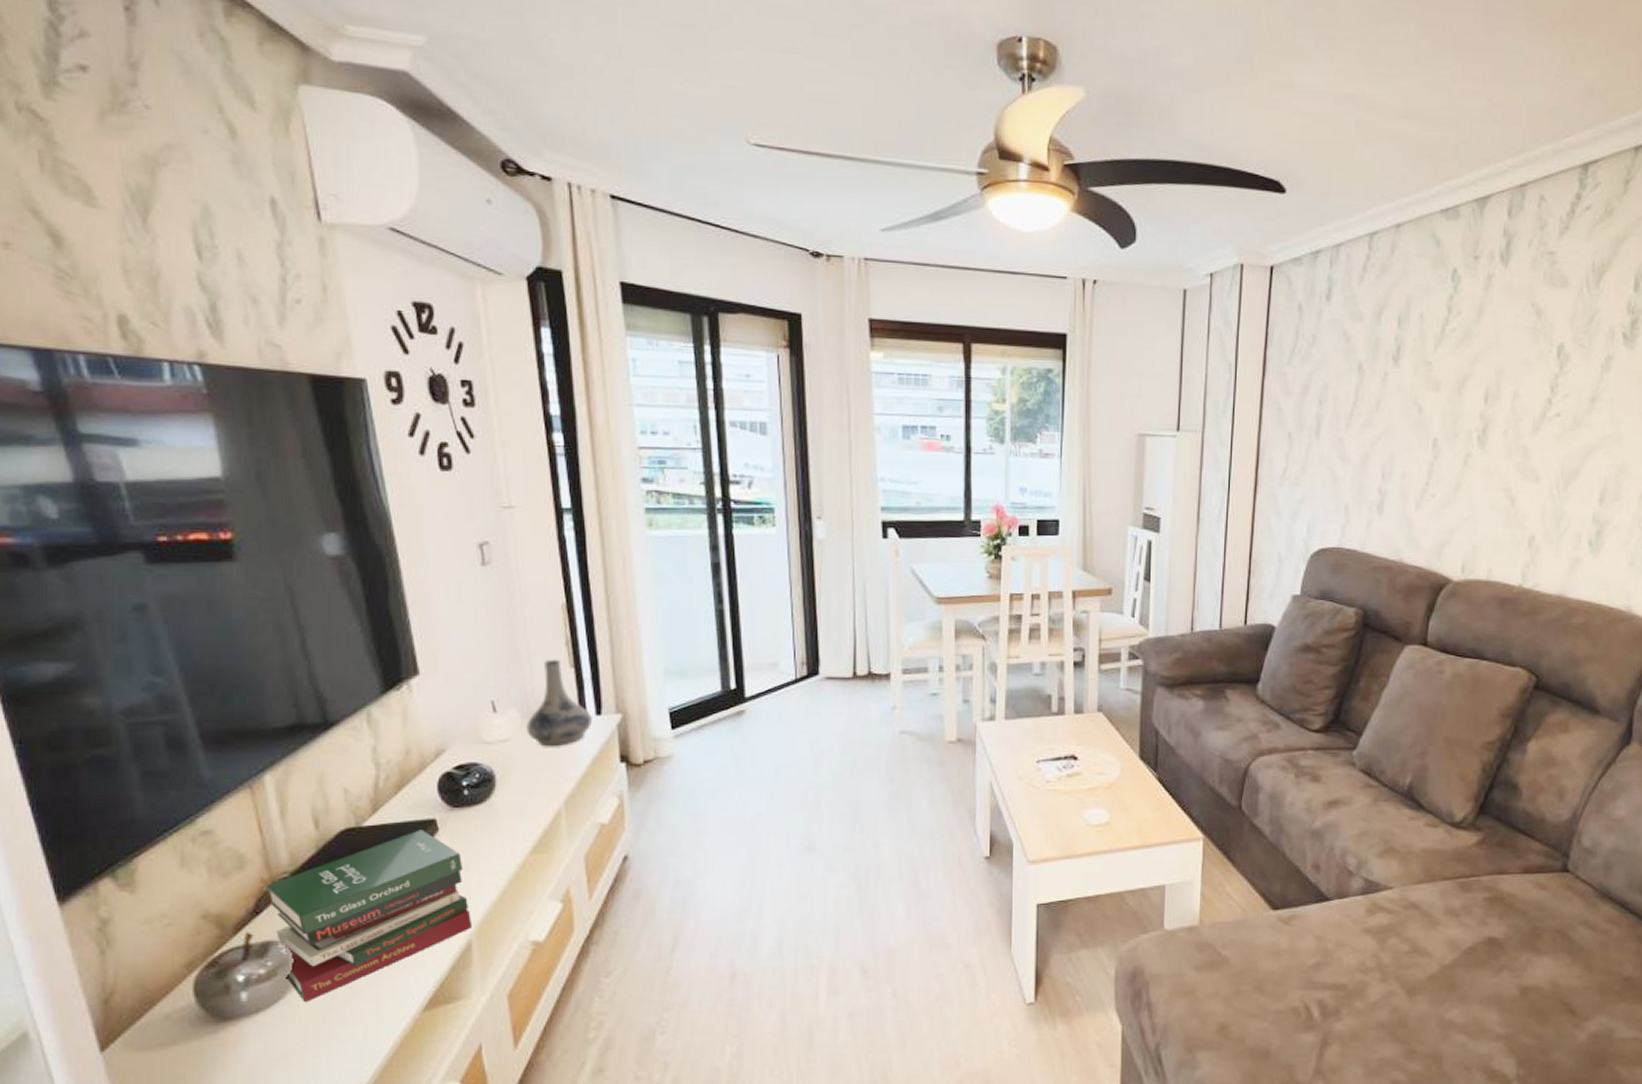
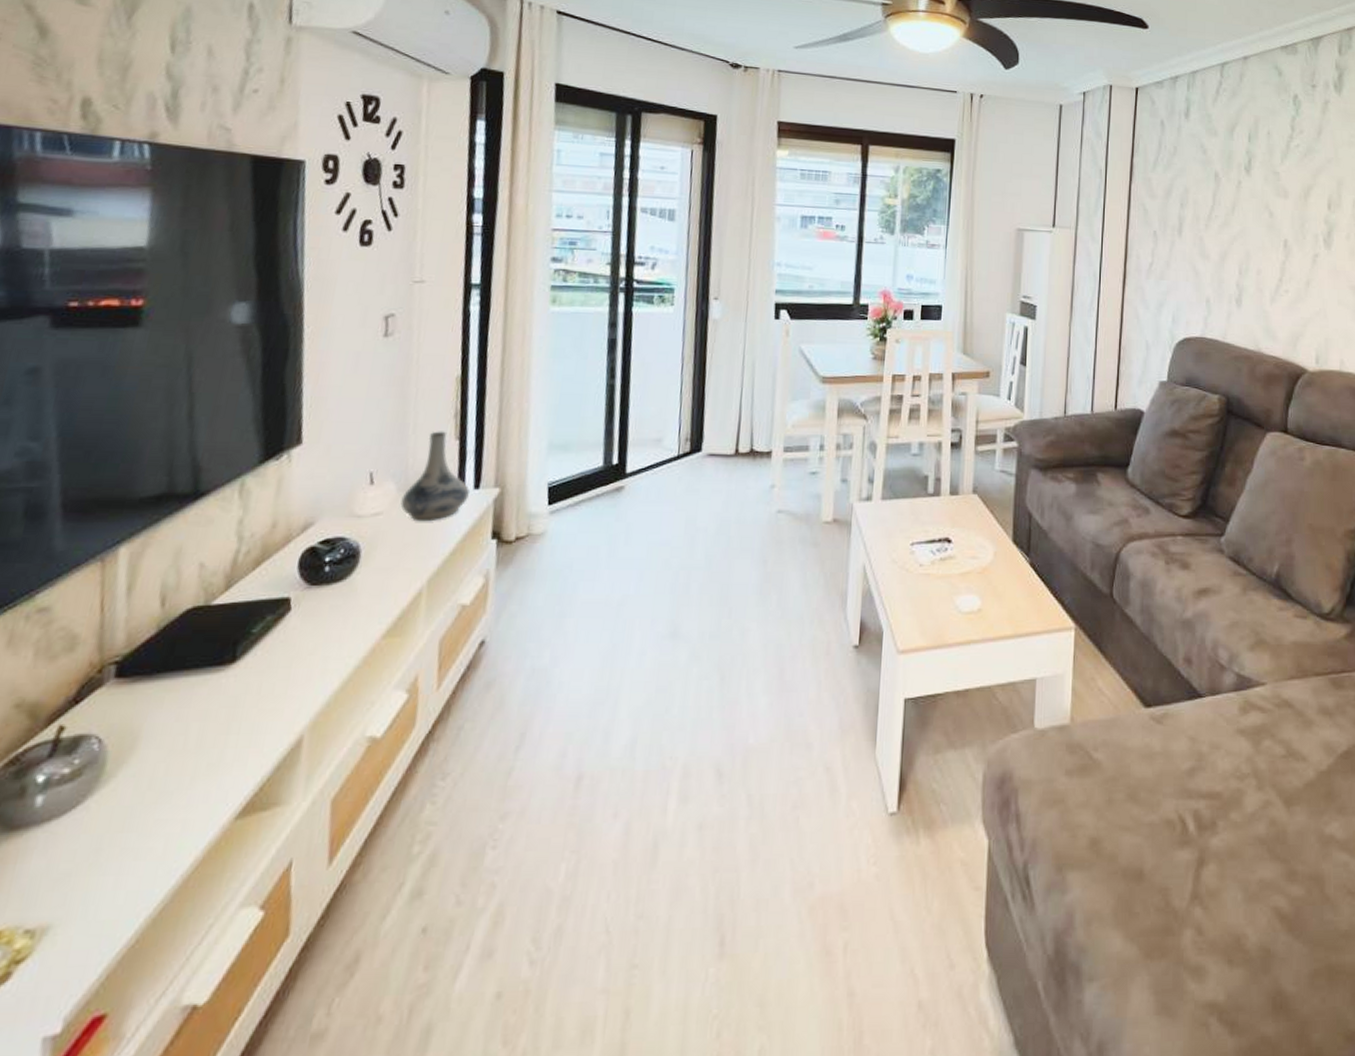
books: present [266,829,473,1002] -> none [88,609,310,807]

